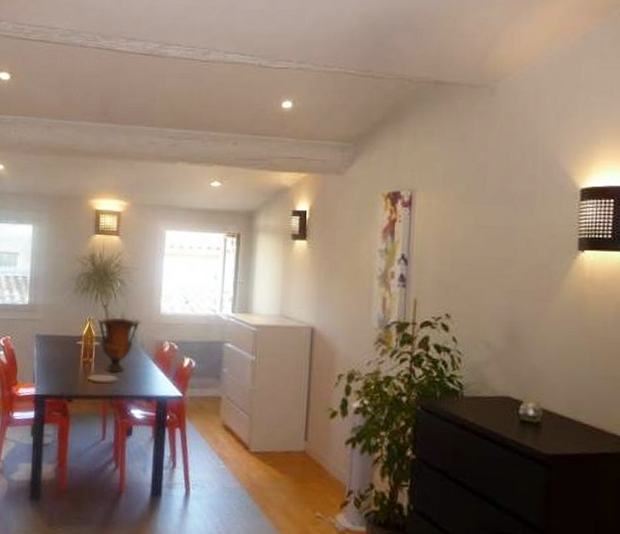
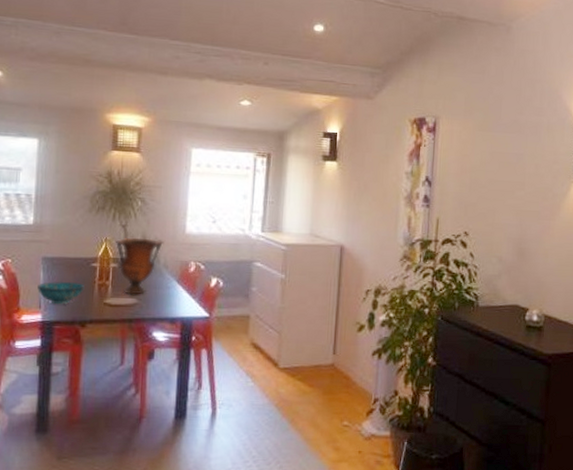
decorative bowl: none [32,357,71,380] -> present [37,281,85,305]

